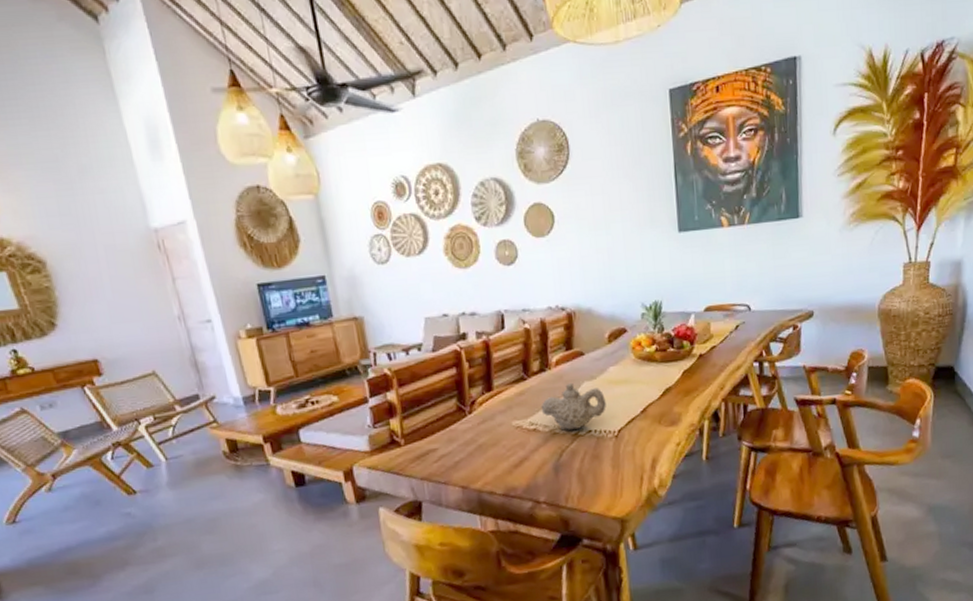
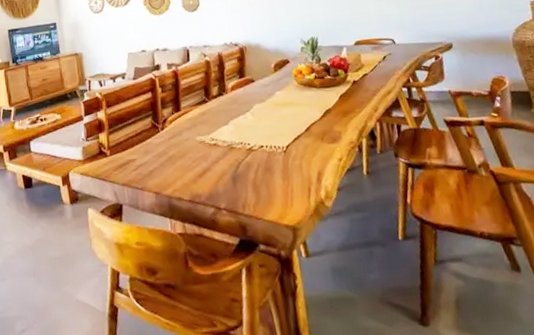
teapot: present [541,382,606,431] -> none [220,104,275,146]

